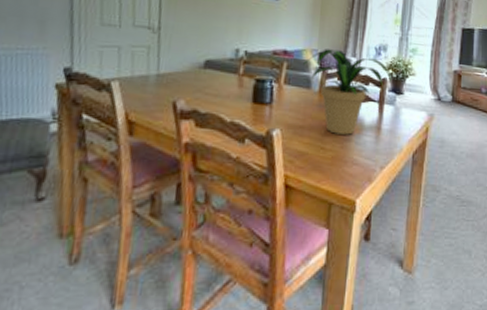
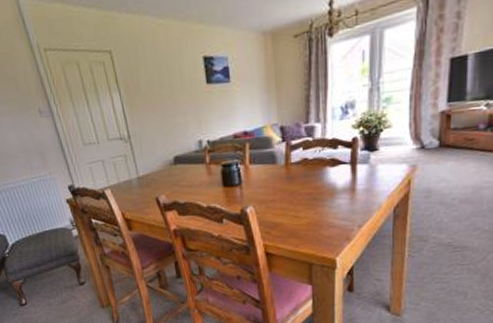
potted plant: present [303,49,391,135] -> none [265,118,363,202]

